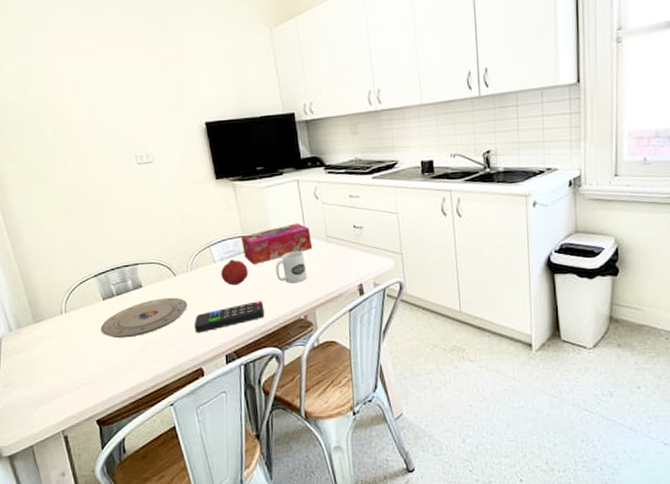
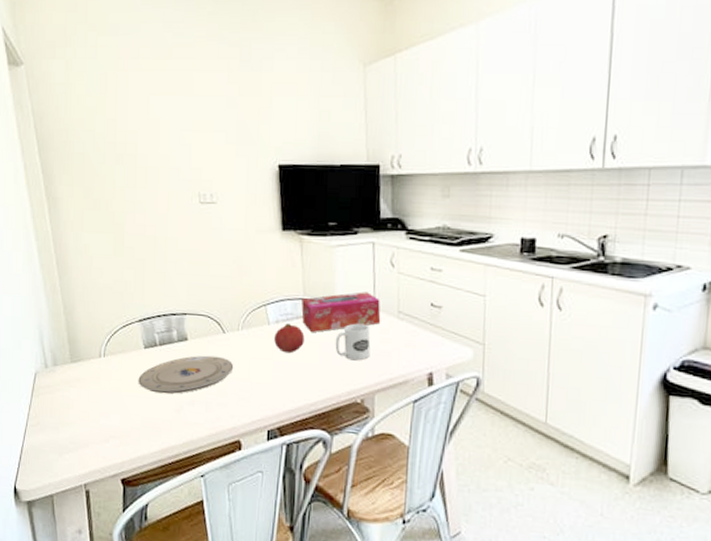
remote control: present [194,301,265,333] -> none [237,374,317,401]

